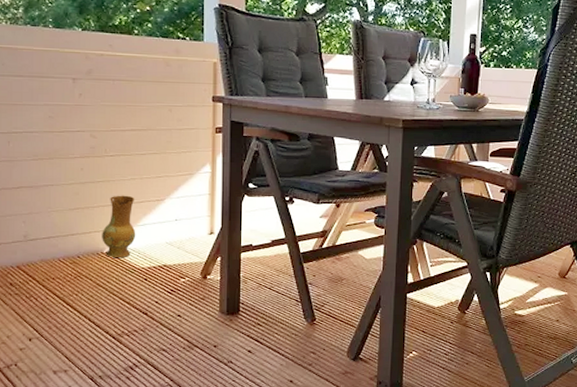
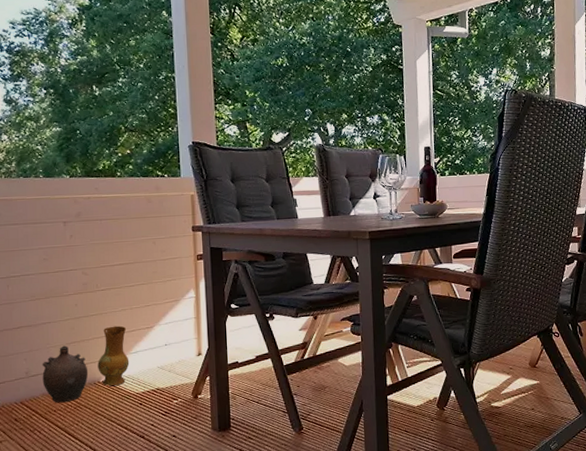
ceramic jug: none [41,211,92,271] -> present [42,345,89,403]

